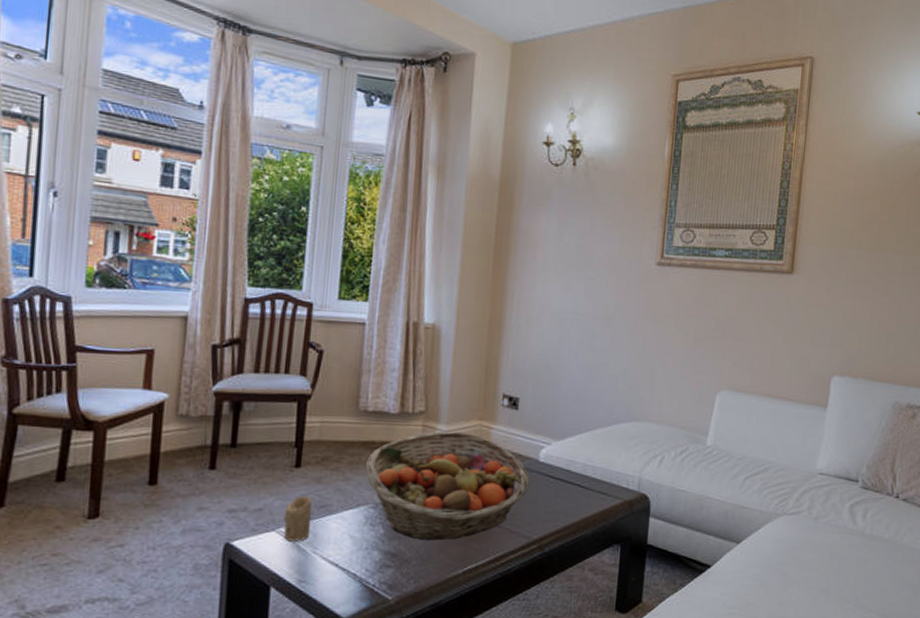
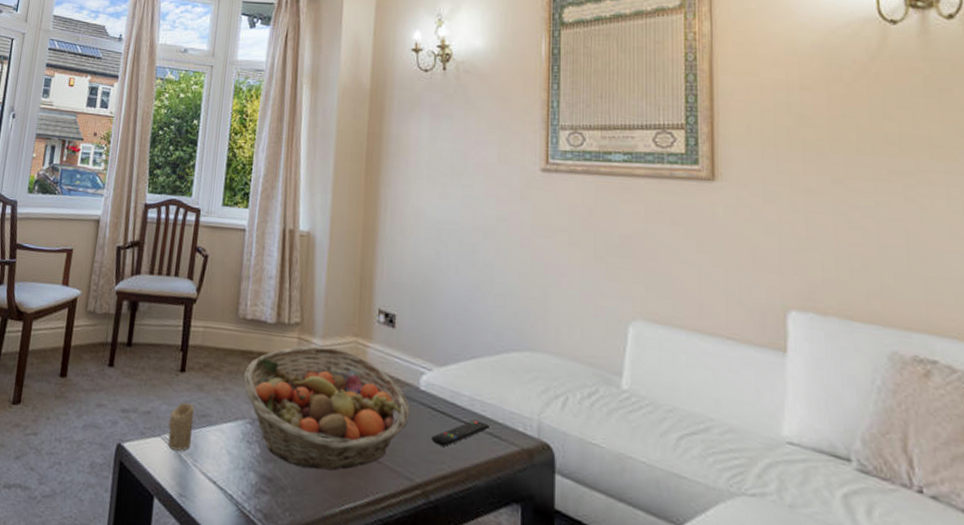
remote control: none [548,482,599,507] -> present [431,420,489,447]

